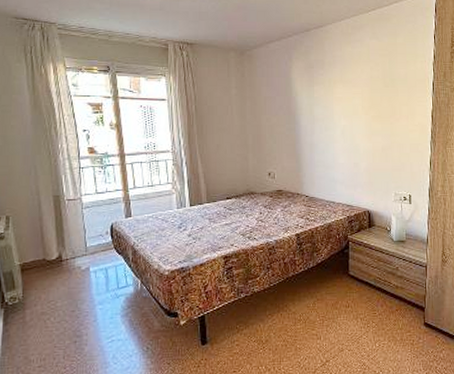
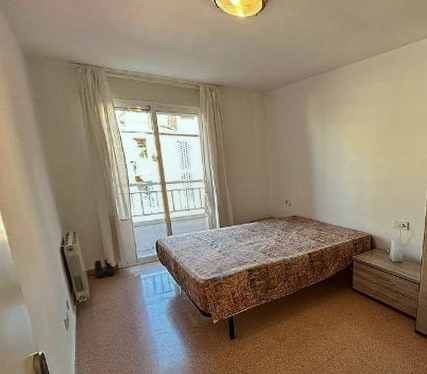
boots: none [30,247,58,273] -> present [94,258,116,278]

